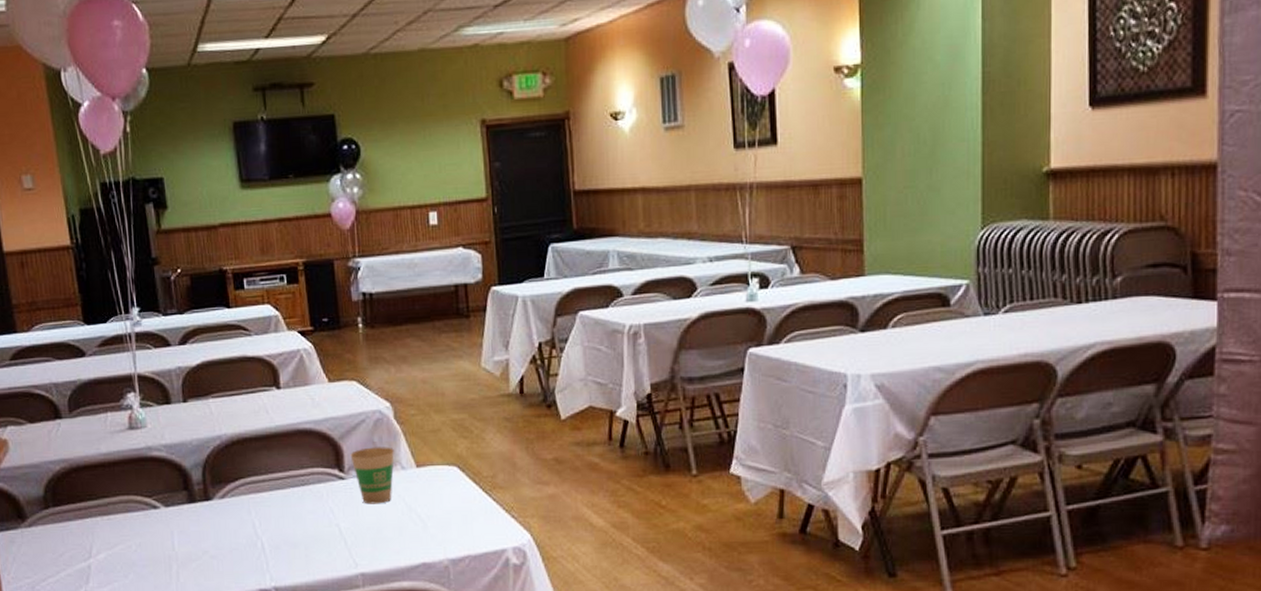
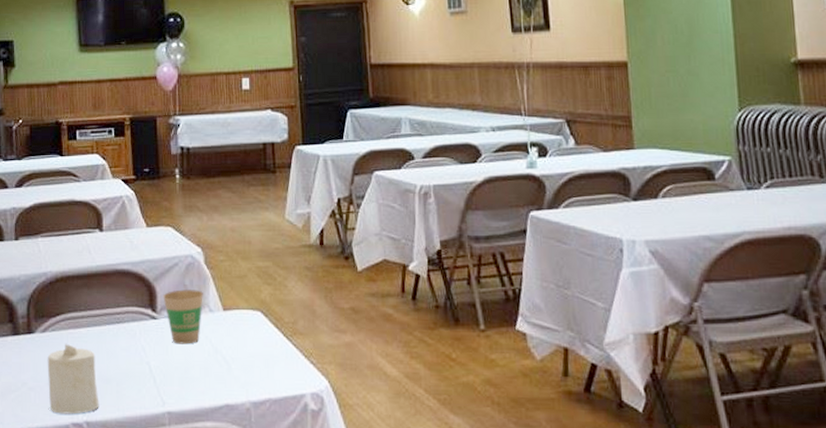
candle: none [228,508,288,581] -> present [47,343,99,415]

